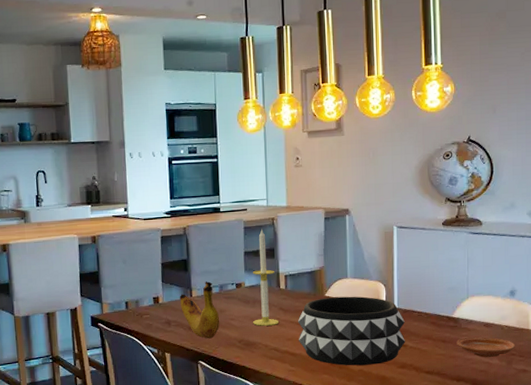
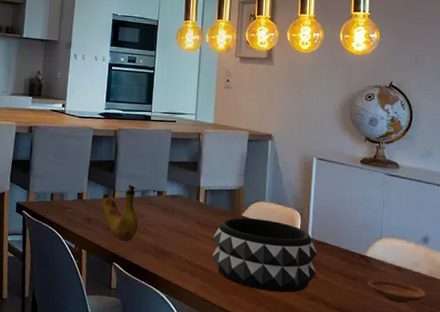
candle: present [252,229,279,326] -> none [170,142,196,238]

